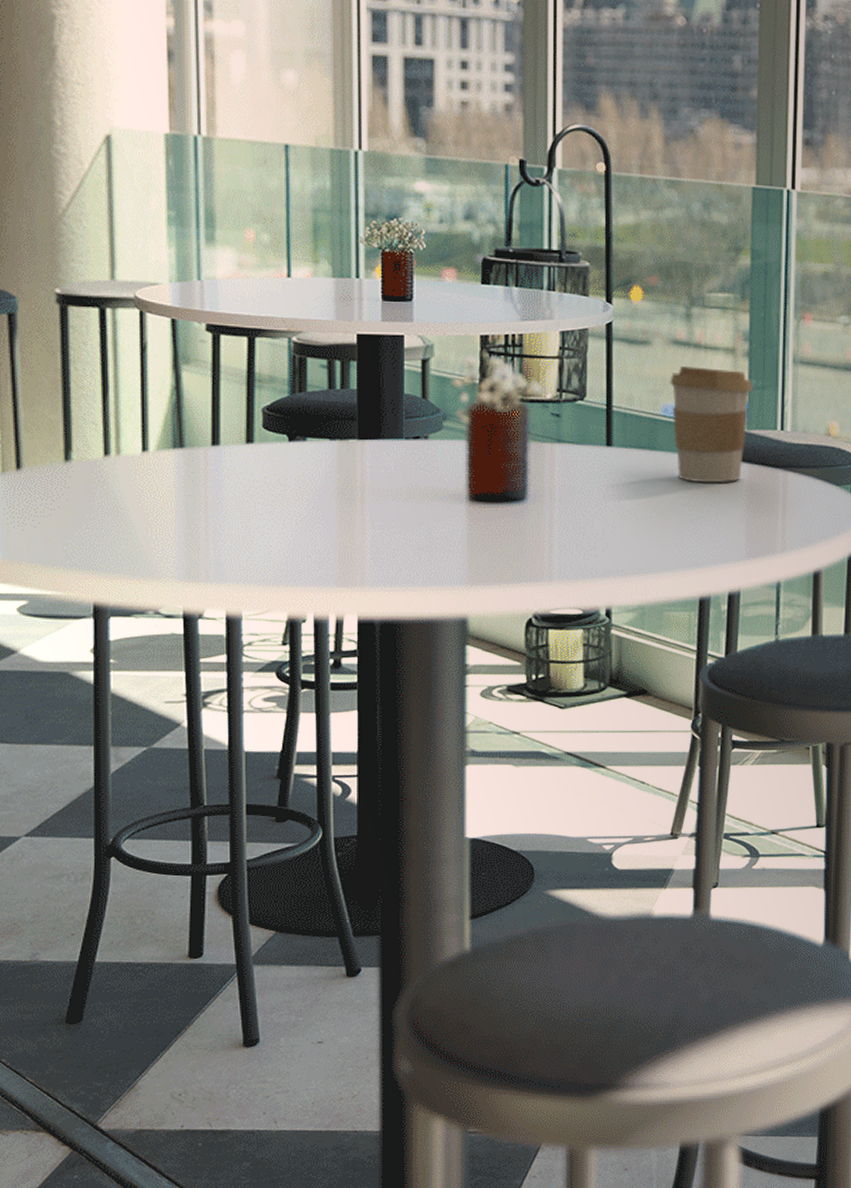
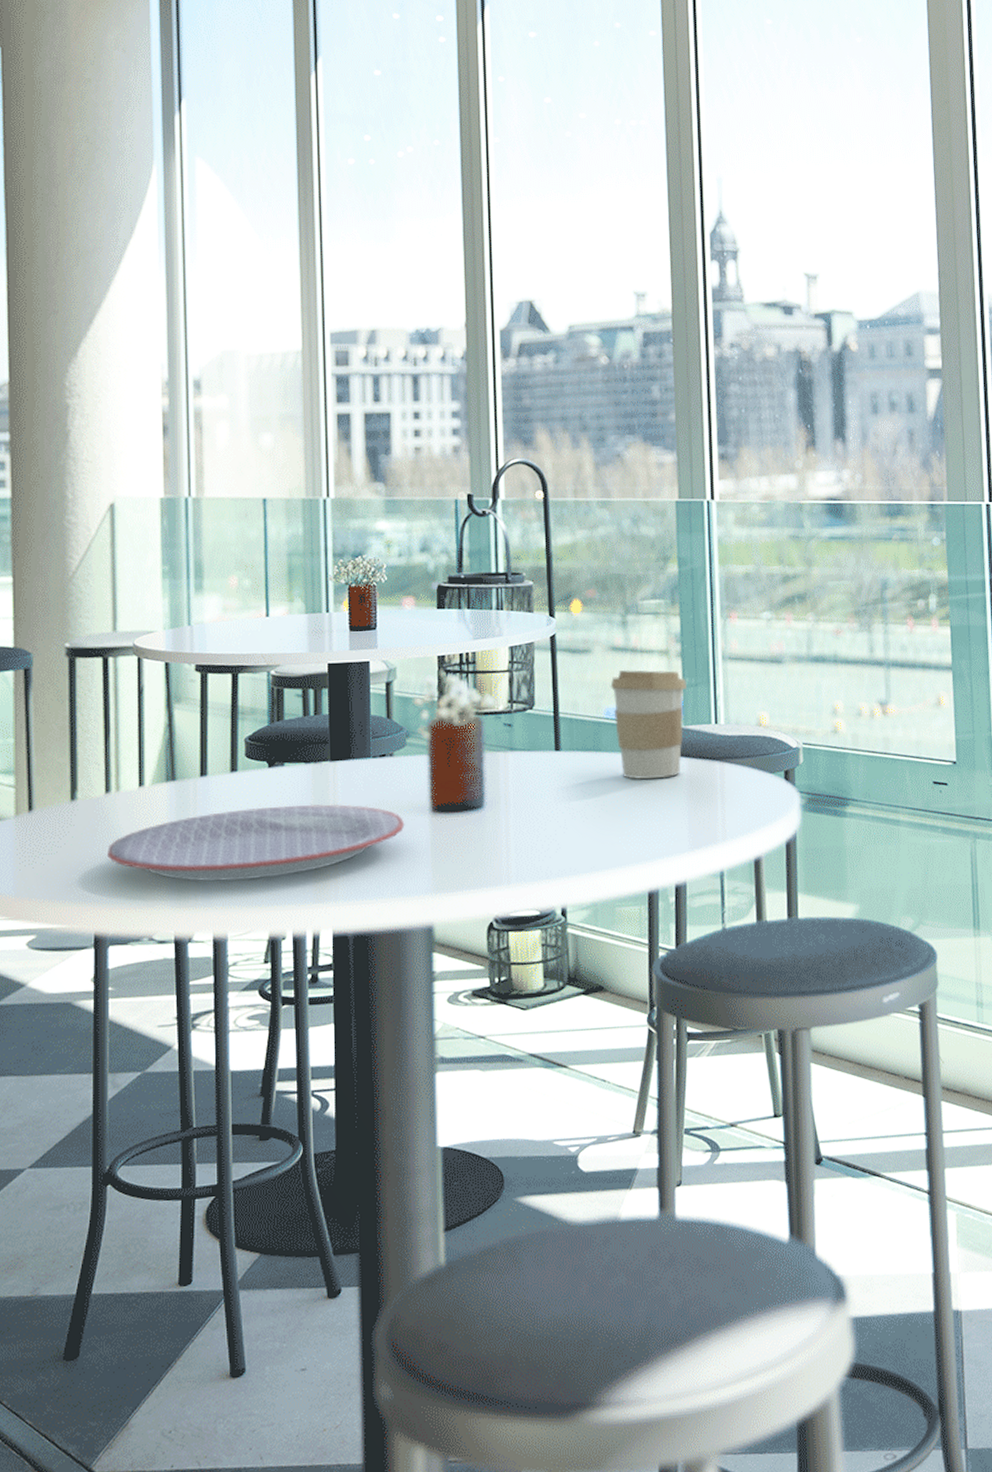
plate: none [107,482,439,559] -> present [107,804,405,882]

